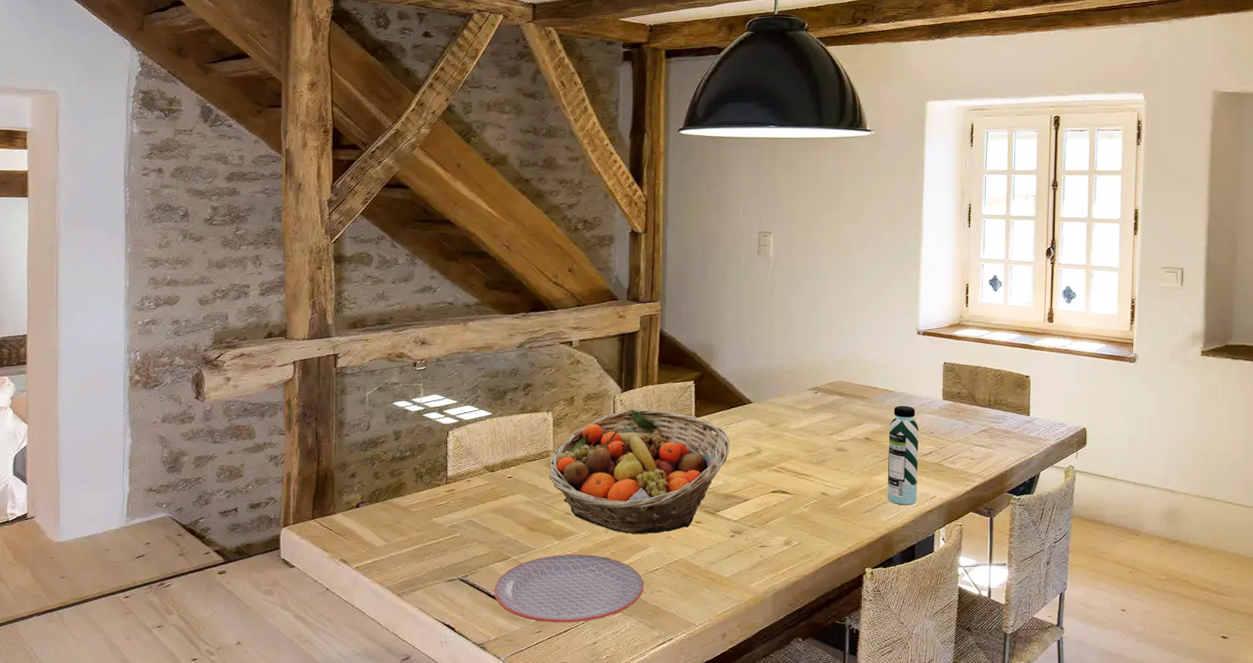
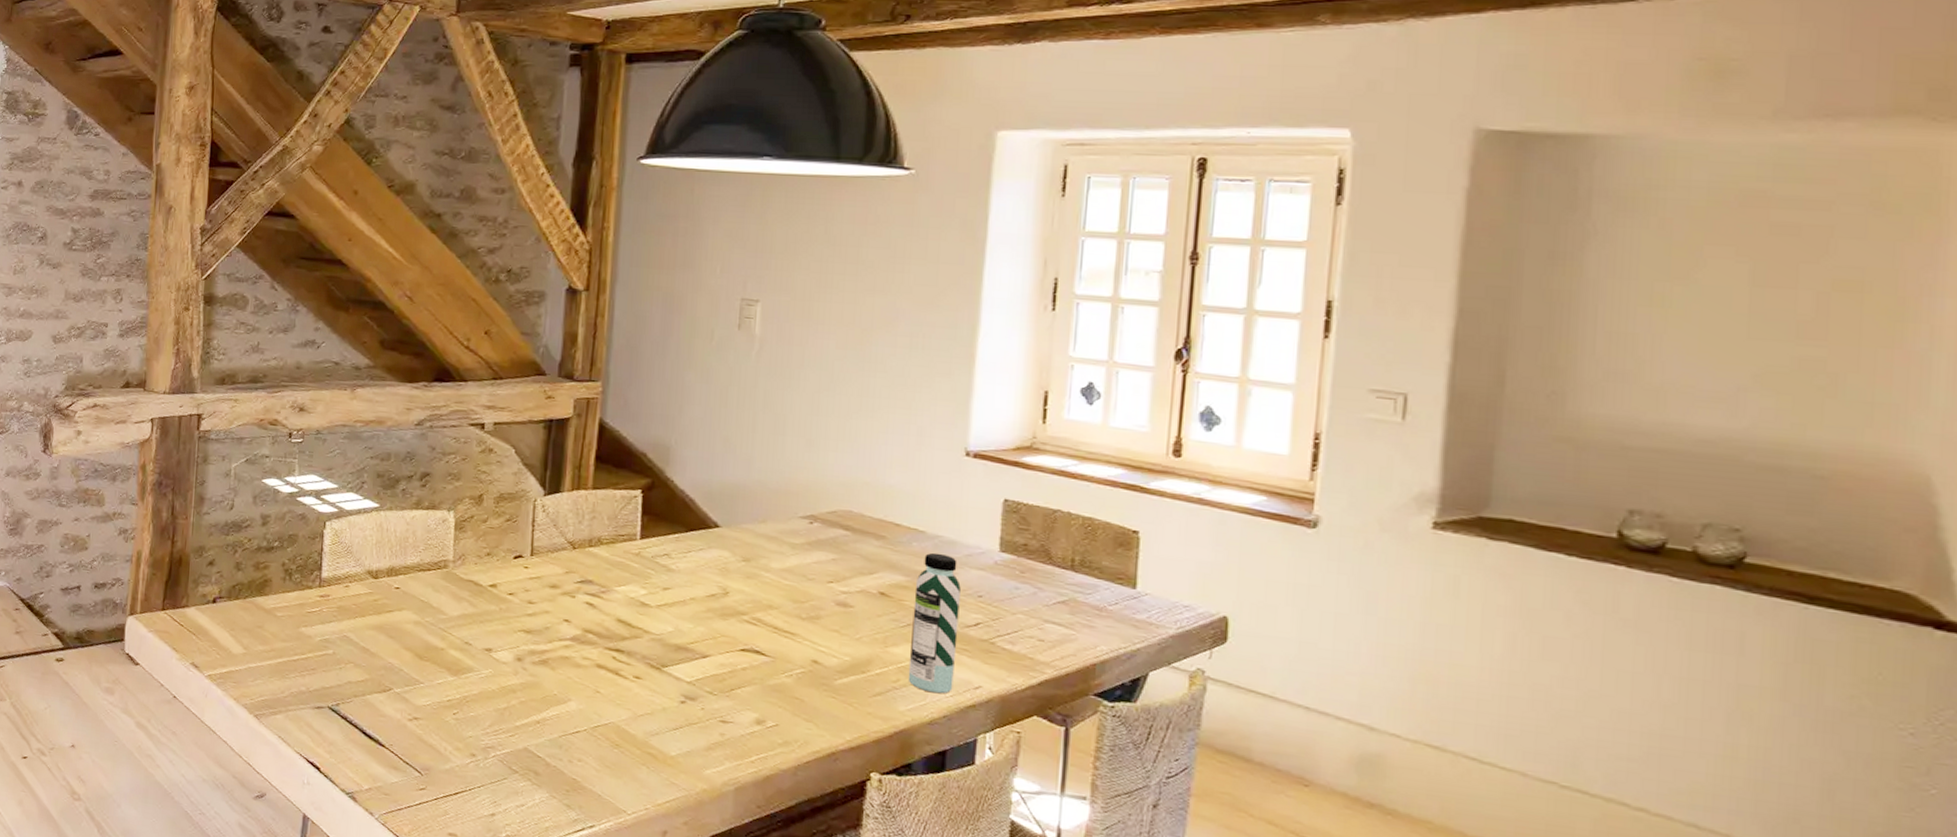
plate: present [494,555,644,623] -> none [370,694,561,786]
fruit basket: present [548,409,730,534] -> none [446,518,687,685]

